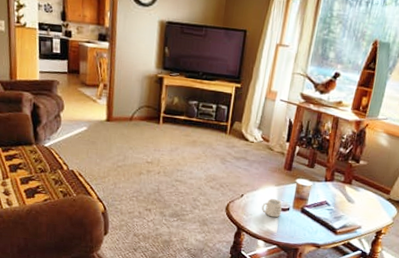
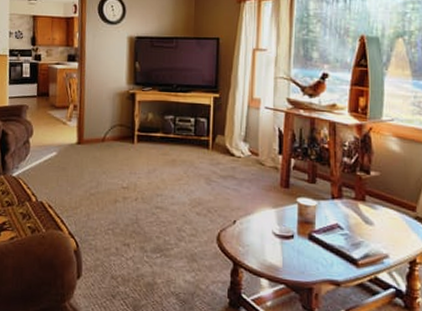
mug: present [261,199,282,218] -> none [260,224,284,248]

